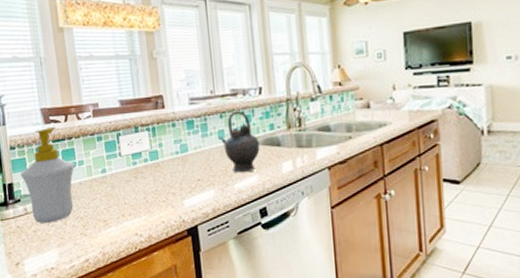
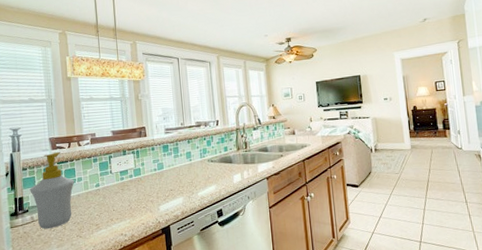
teapot: present [218,110,260,173] -> none [186,137,217,184]

